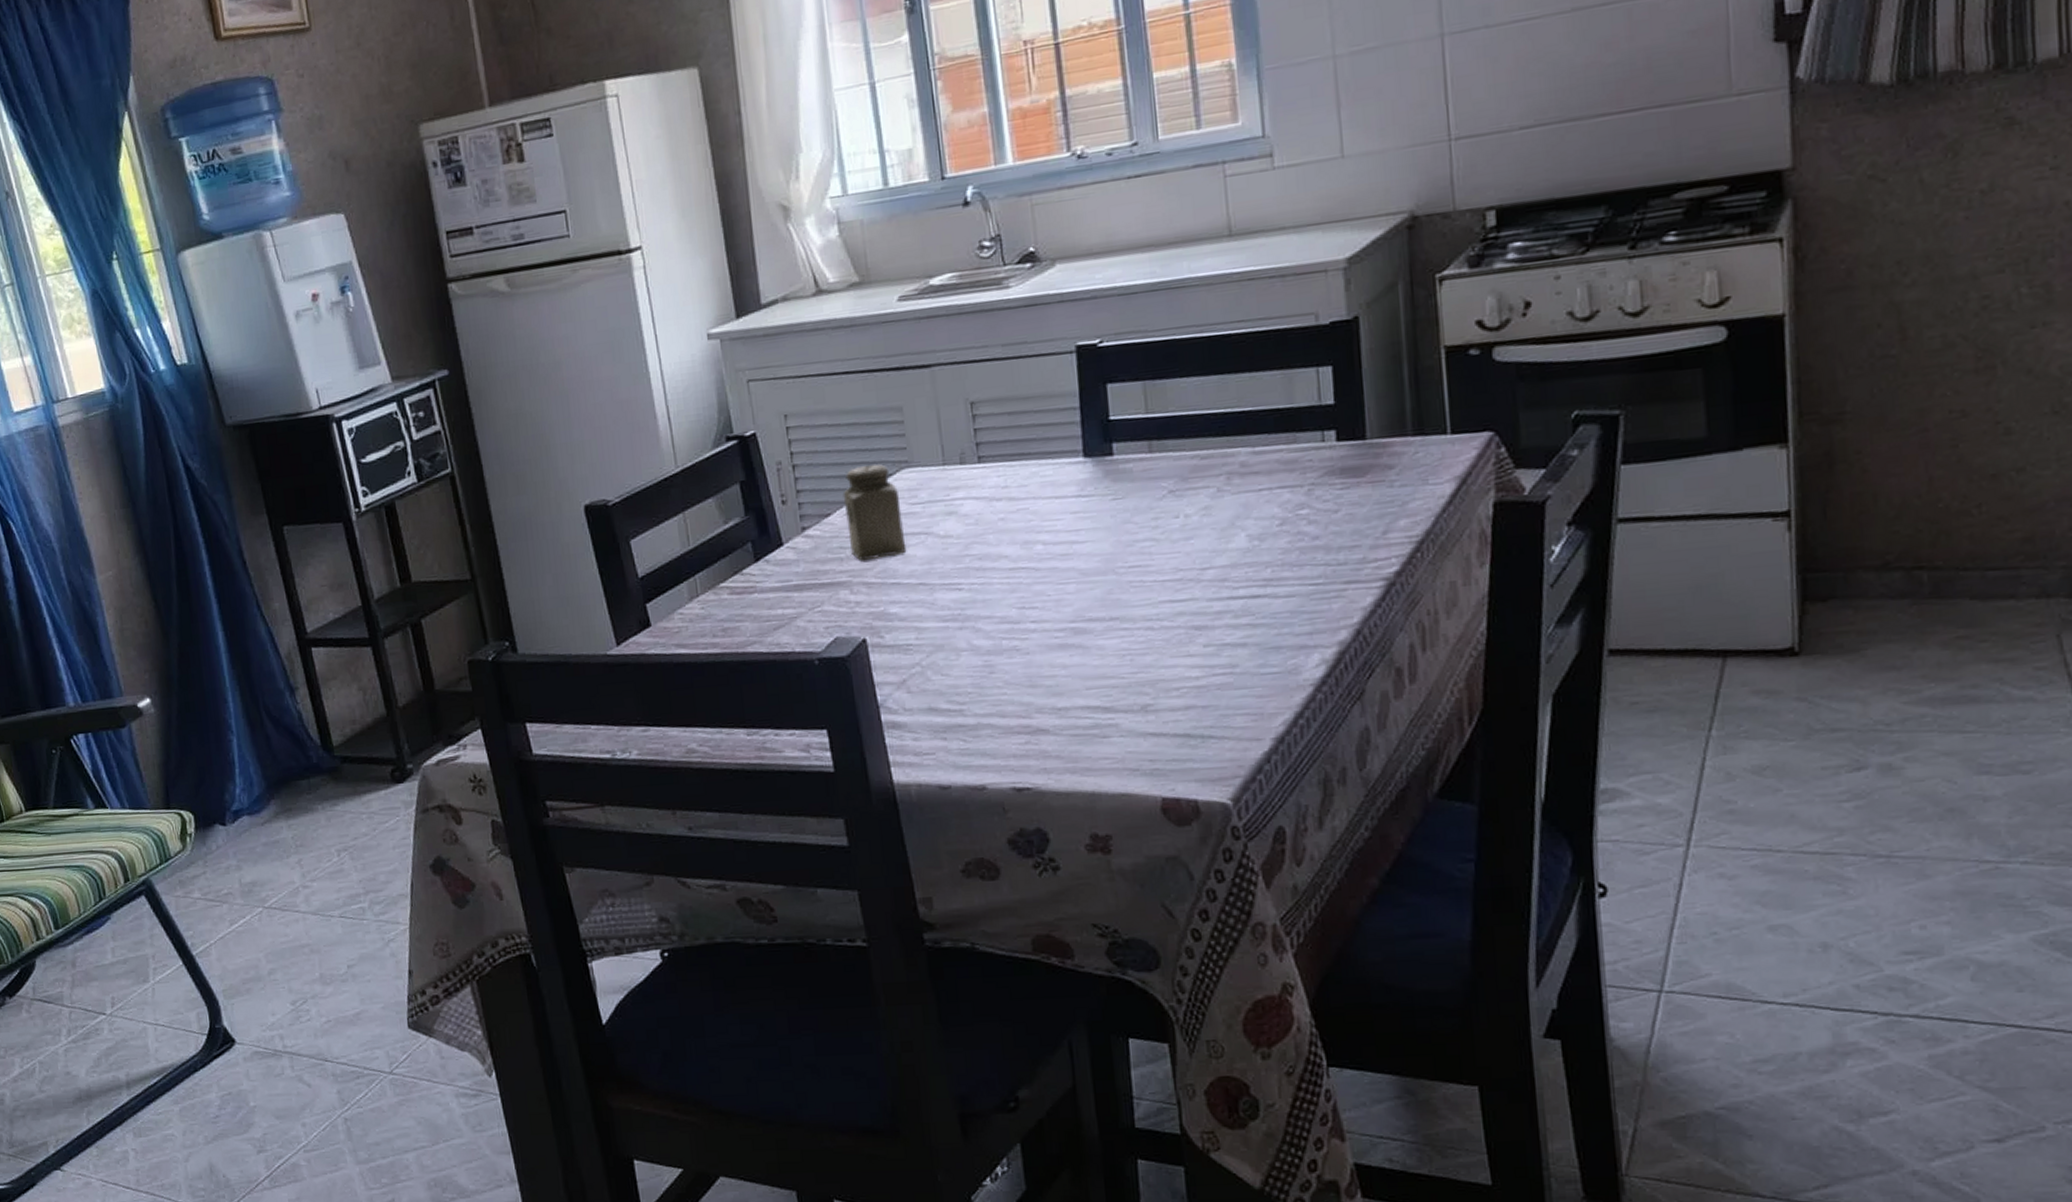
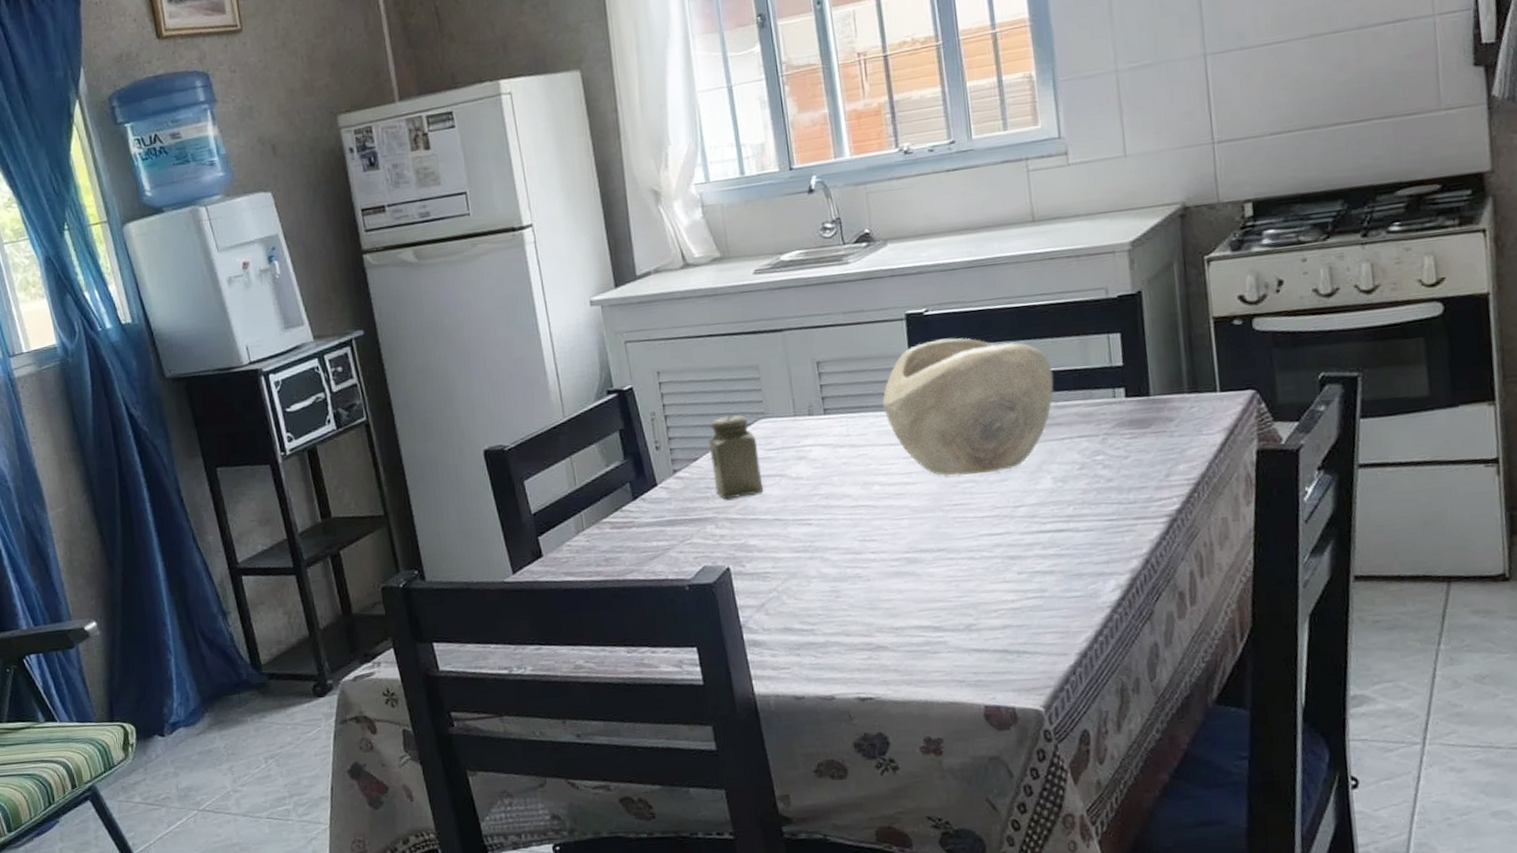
decorative bowl: none [1047,372,1251,534] -> present [882,337,1054,476]

